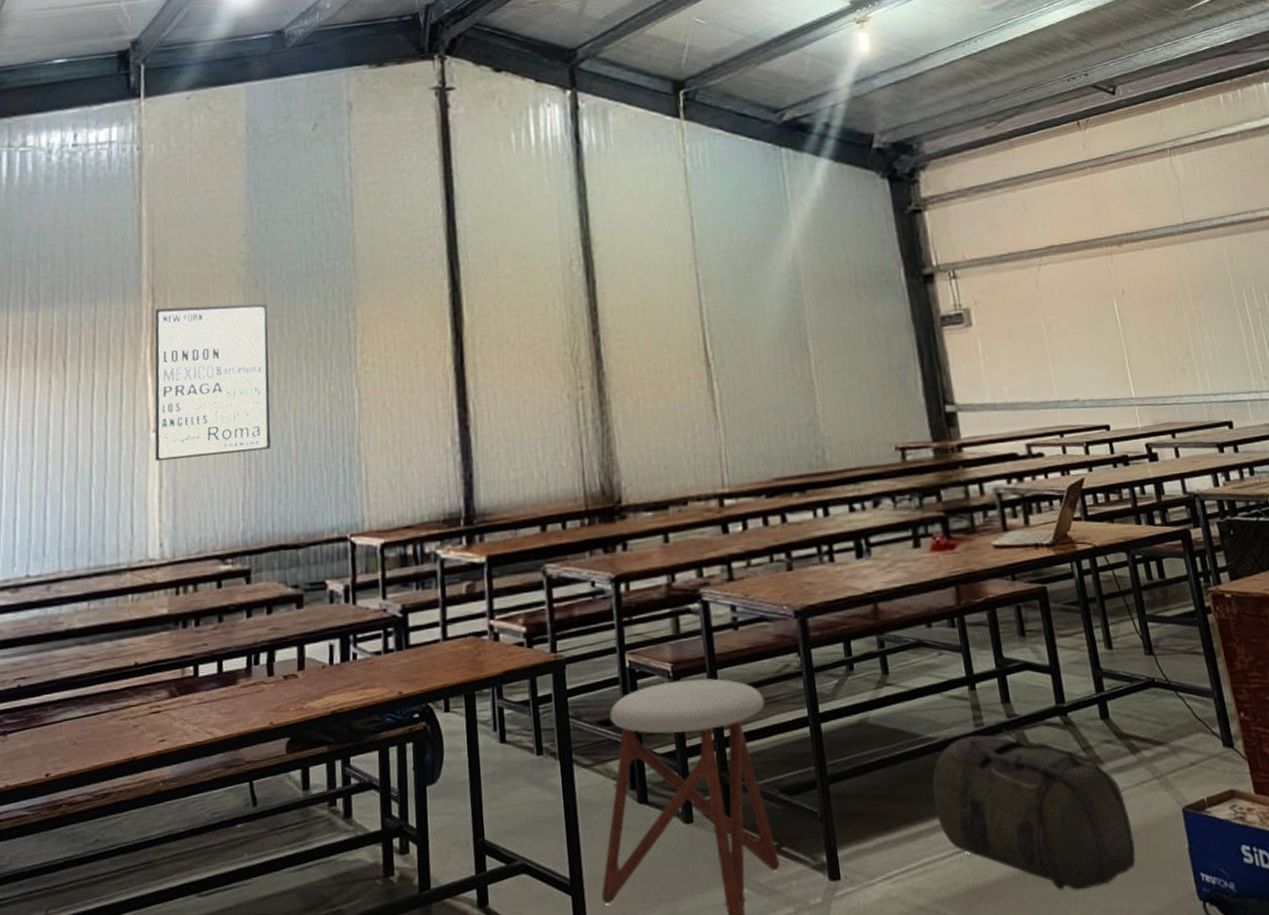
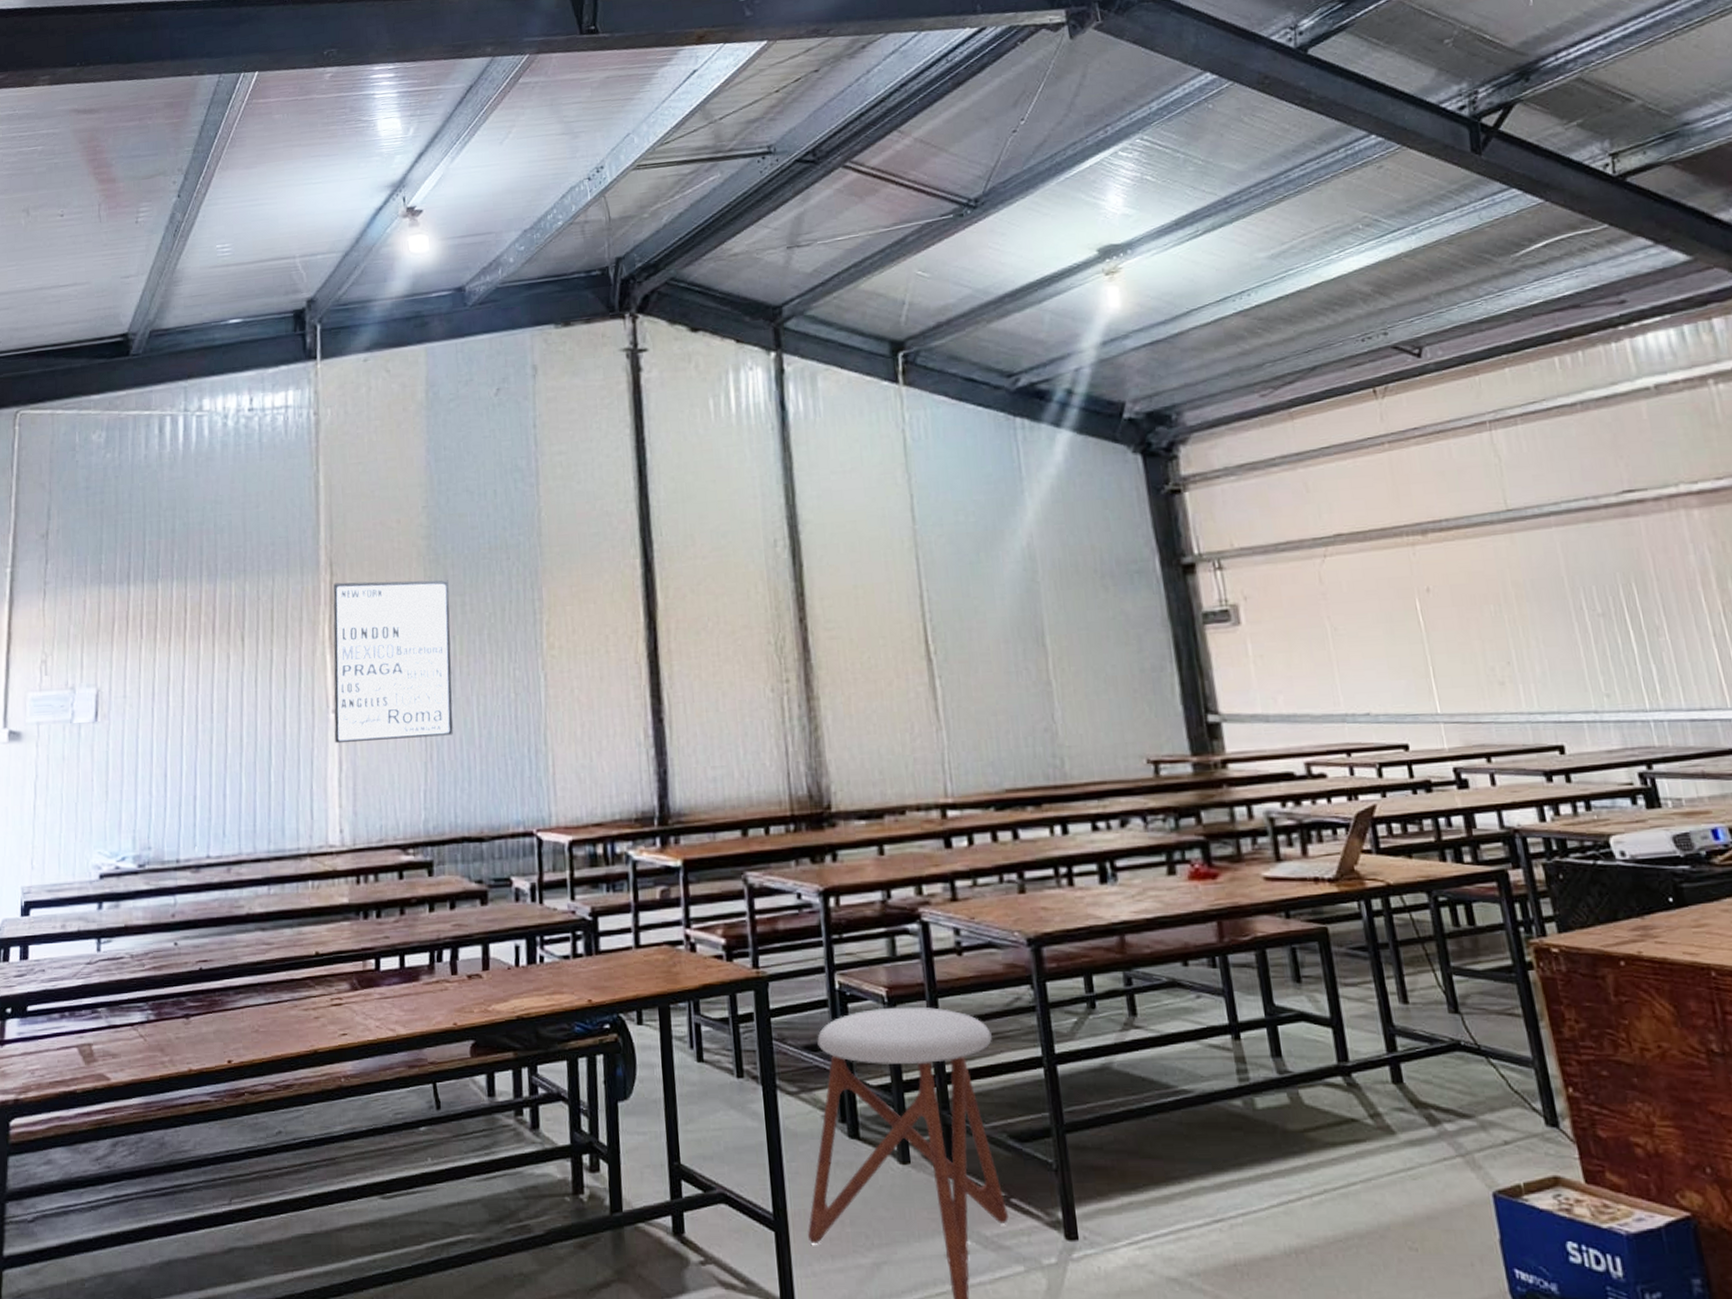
backpack: present [932,728,1136,890] -> none [1187,1085,1434,1276]

